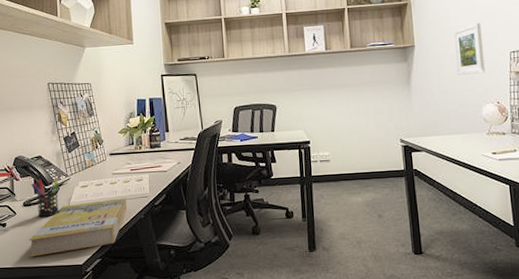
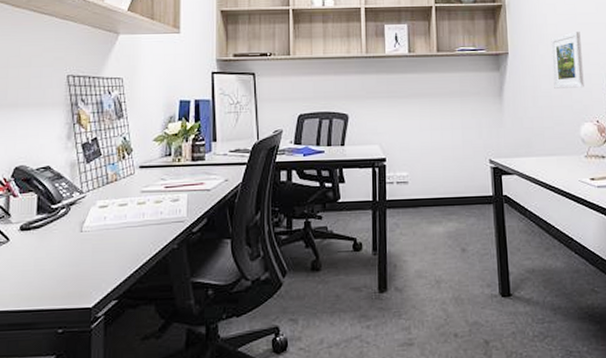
book: present [29,198,128,257] -> none [22,222,157,298]
pen holder: present [30,178,59,218] -> none [32,194,71,246]

